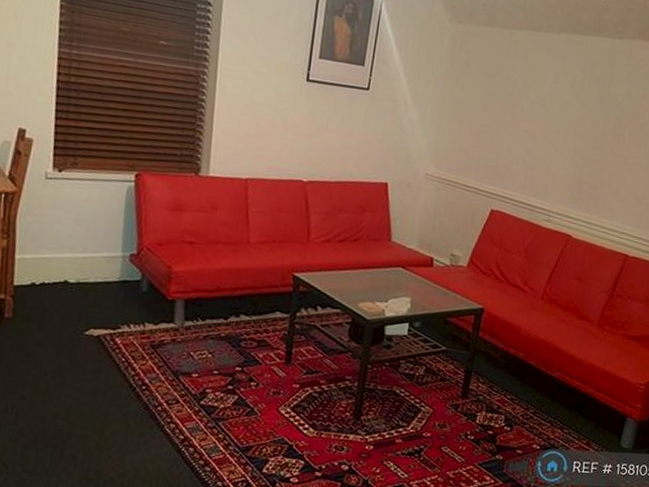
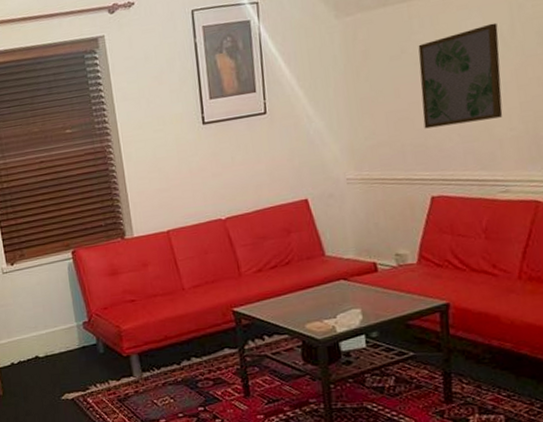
wall art: none [499,70,573,156] -> present [418,22,503,129]

